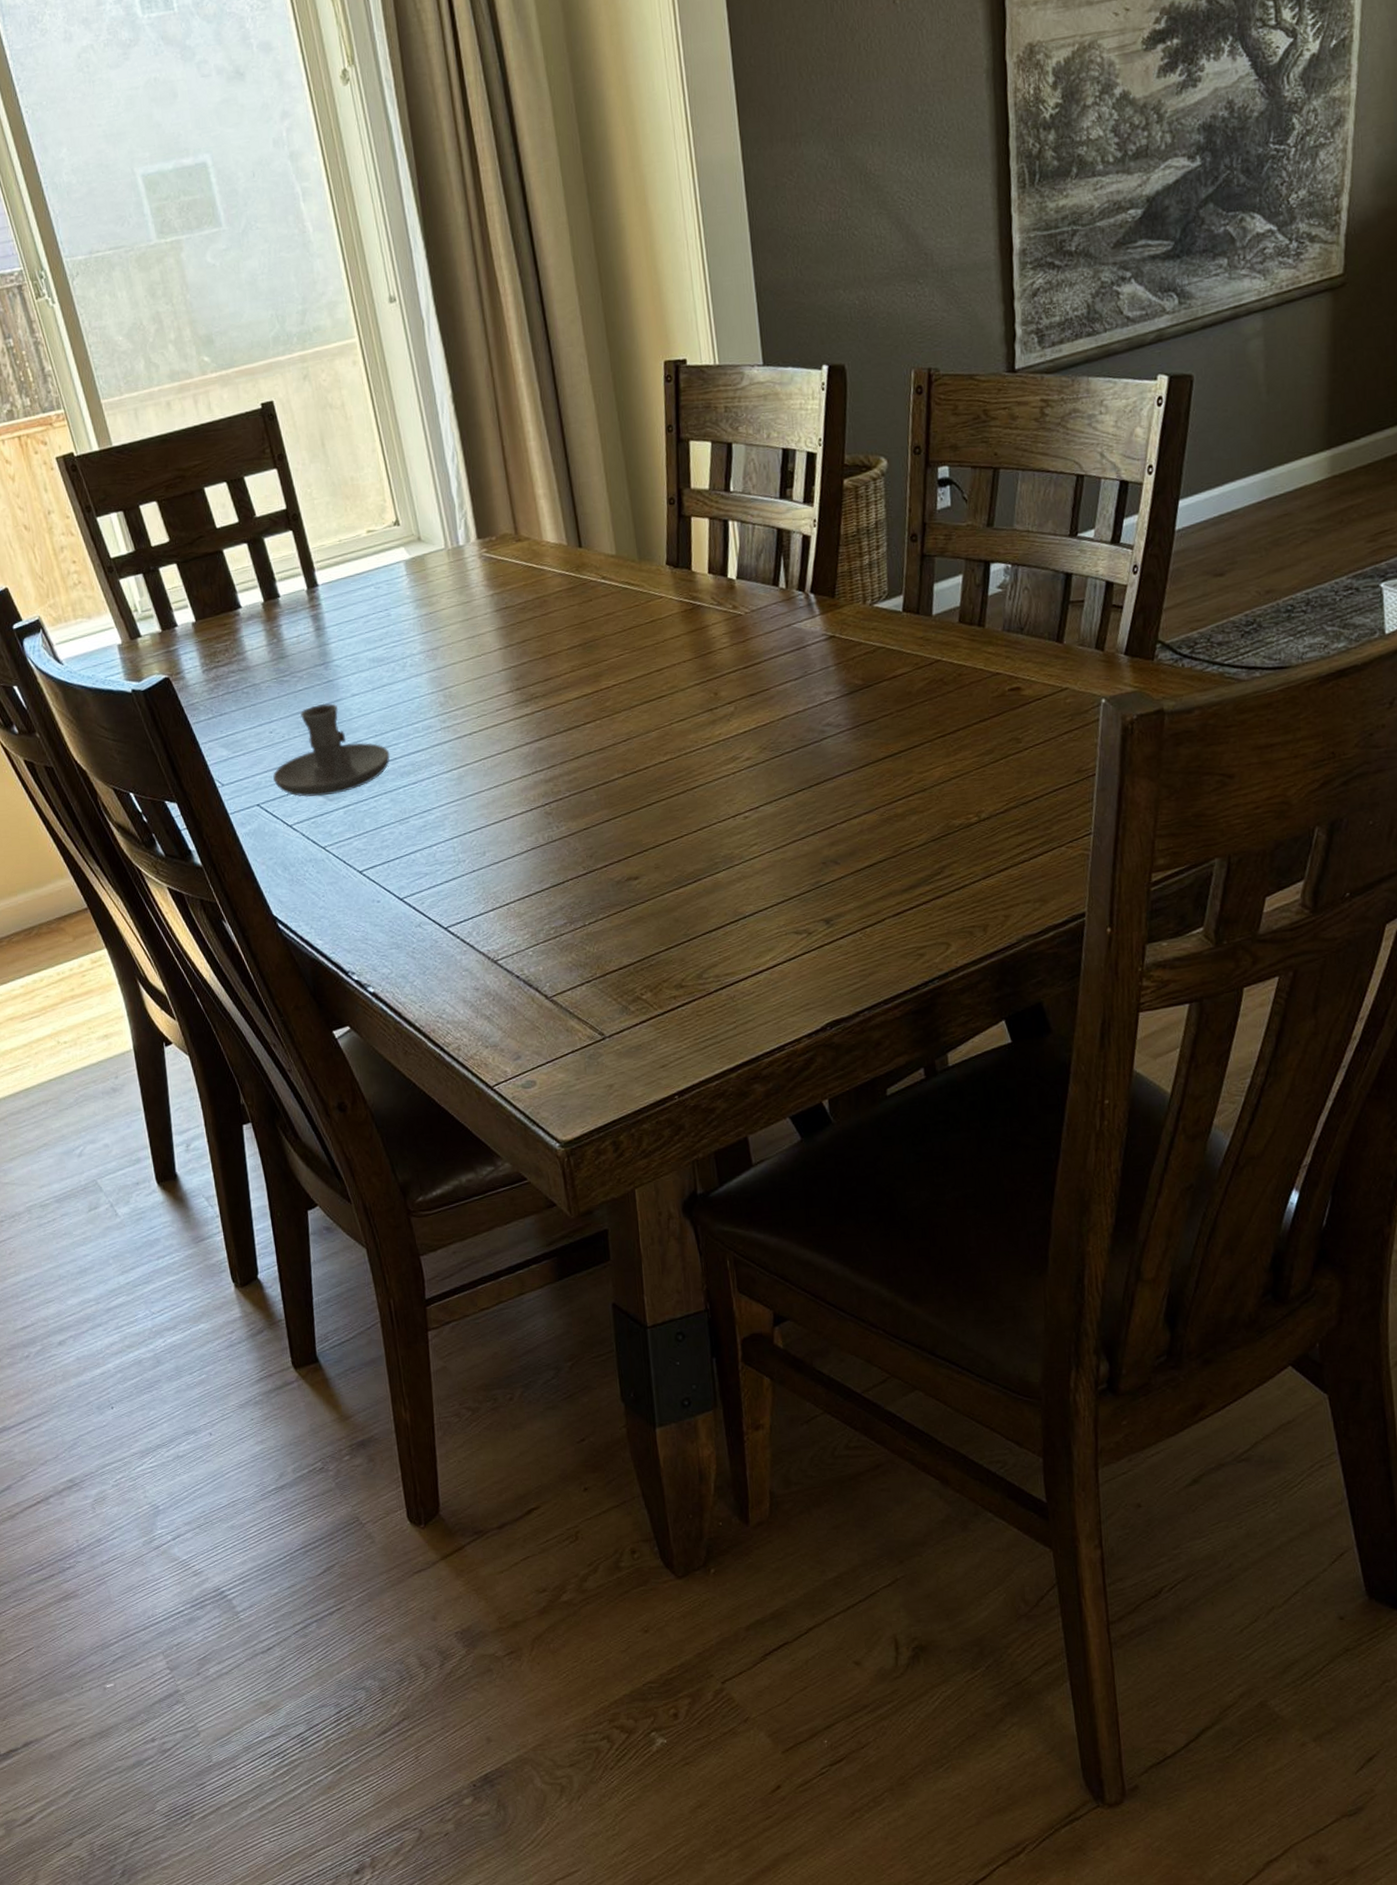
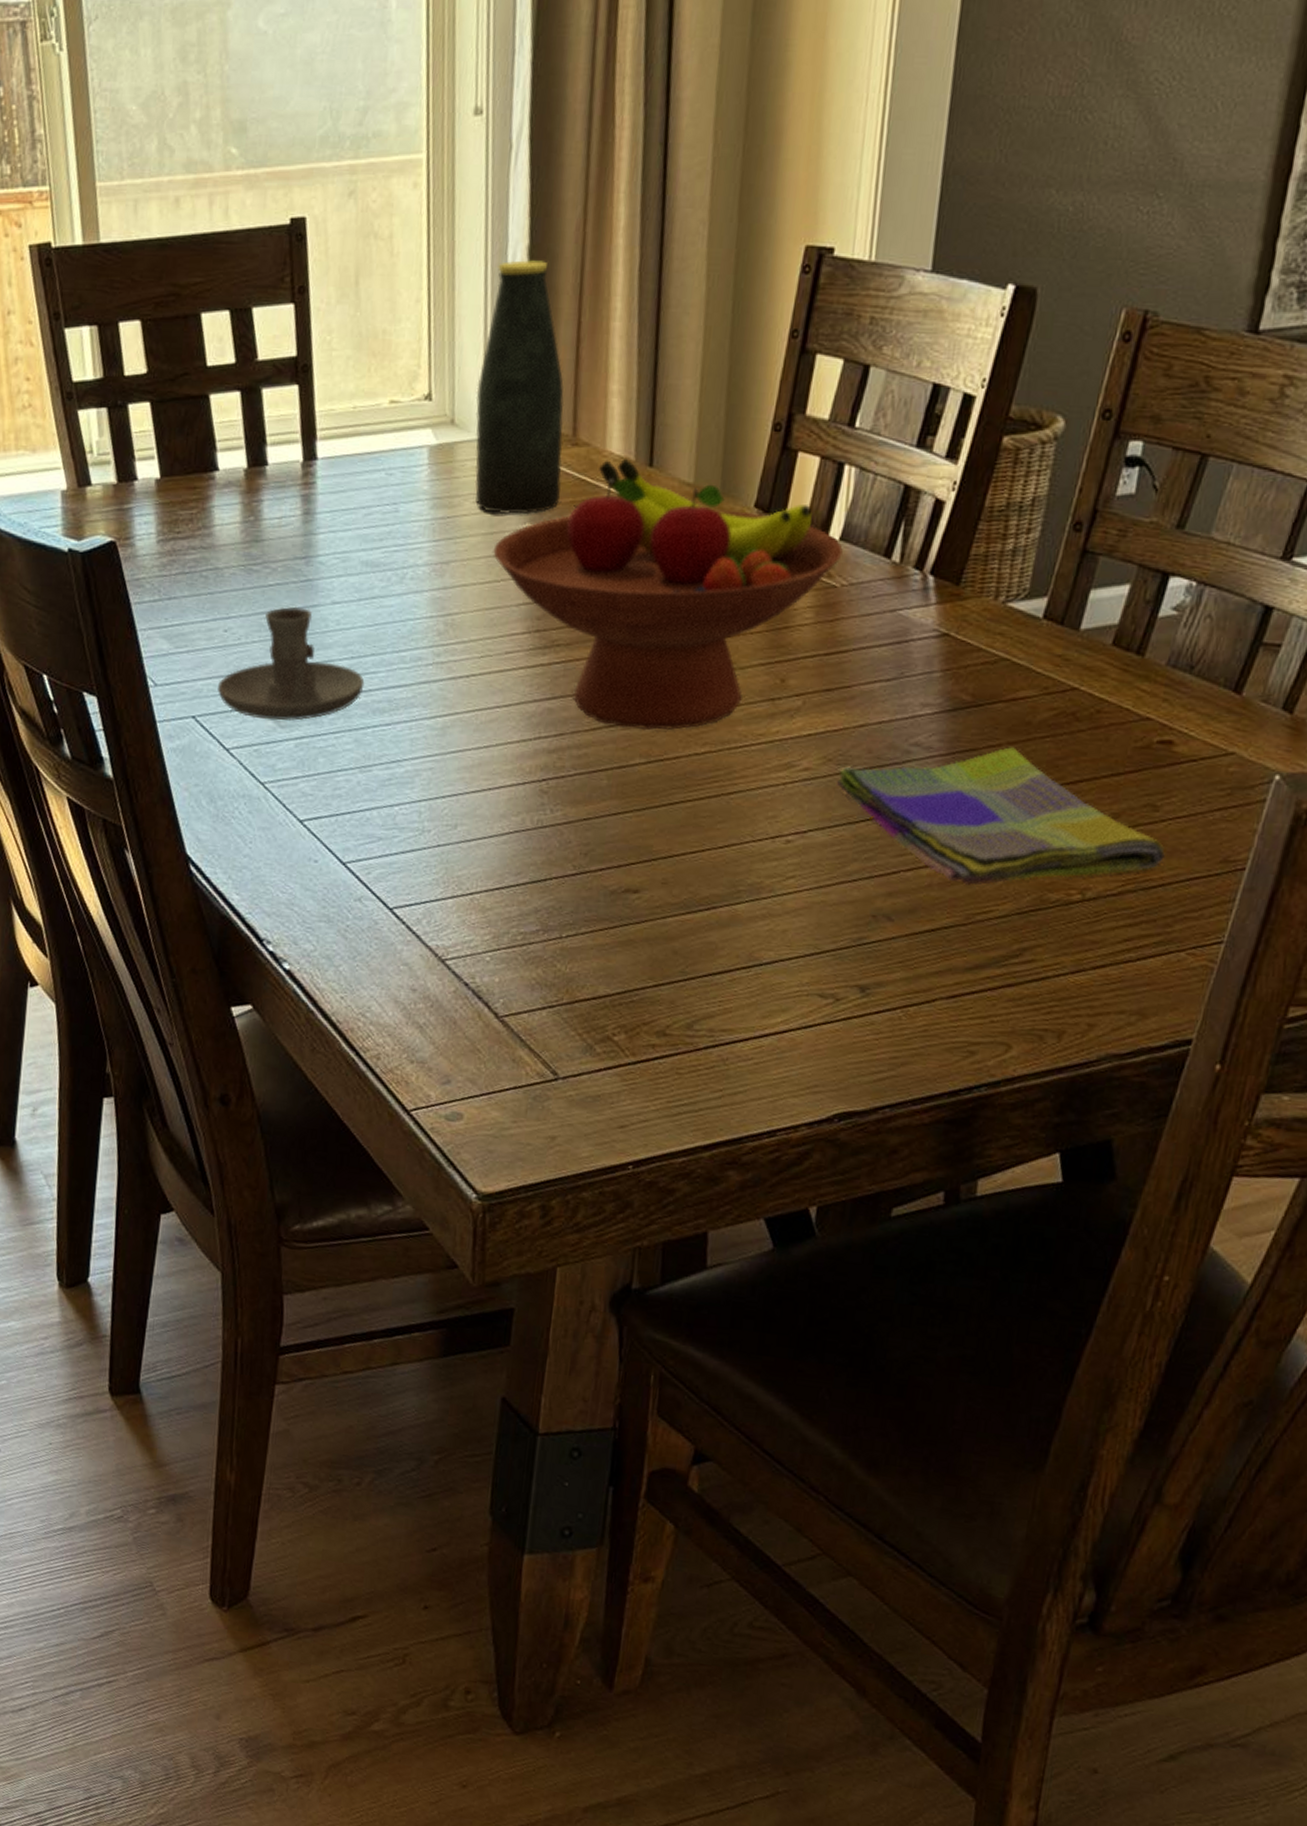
bottle: none [431,404,515,604] -> present [474,260,565,515]
fruit bowl: none [471,545,741,753] -> present [493,459,843,731]
dish towel: none [773,713,1034,826] -> present [837,747,1166,886]

